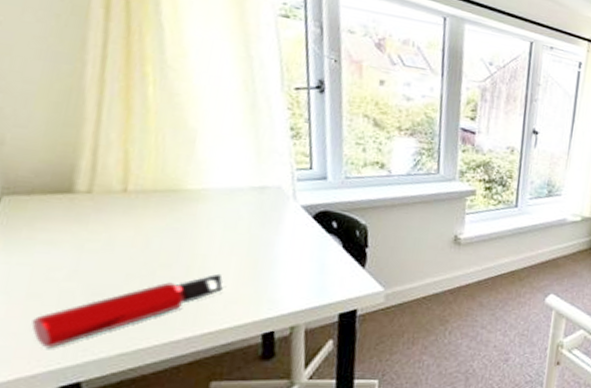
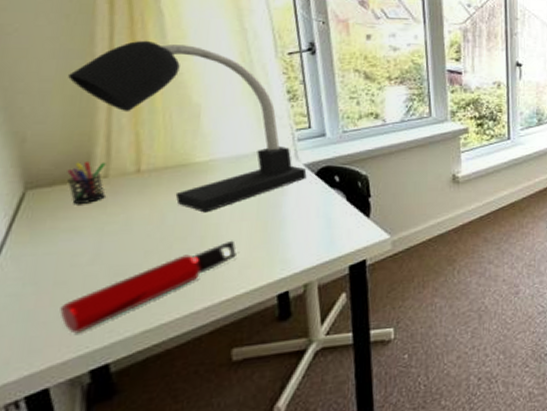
pen holder: none [47,173,91,218] -> present [67,162,106,204]
desk lamp: none [55,53,304,242] -> present [68,40,307,213]

